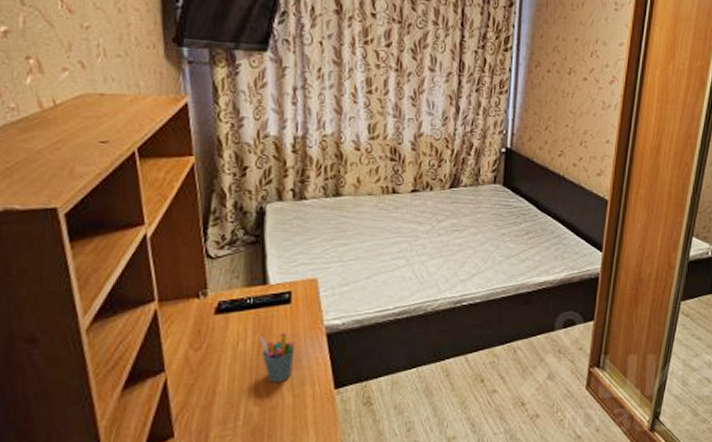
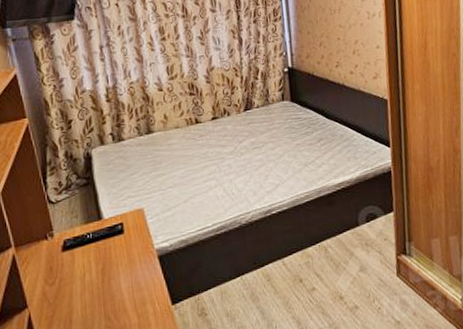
pen holder: present [260,333,296,382] -> none [103,260,134,306]

